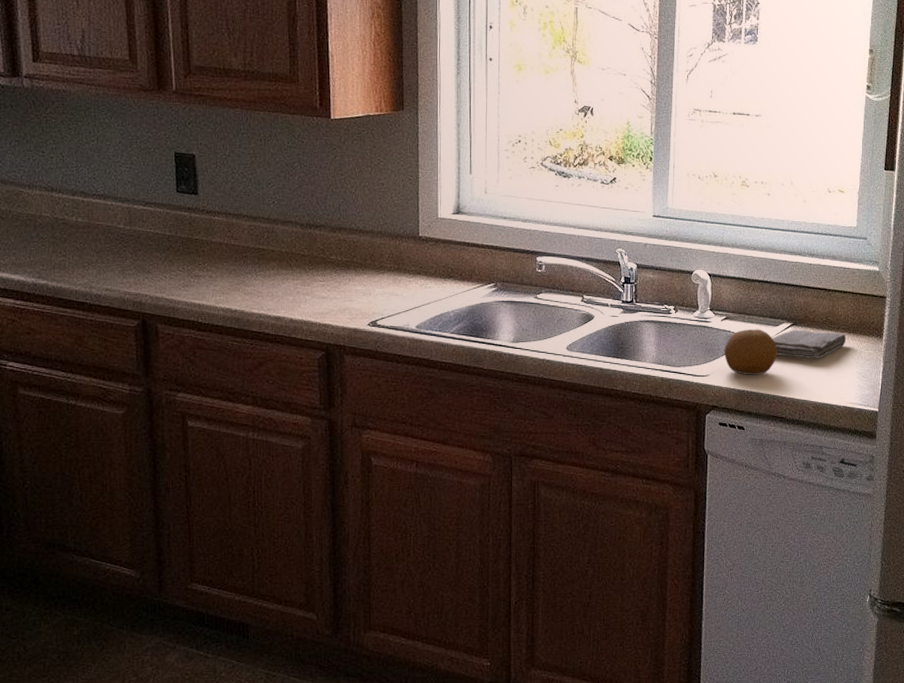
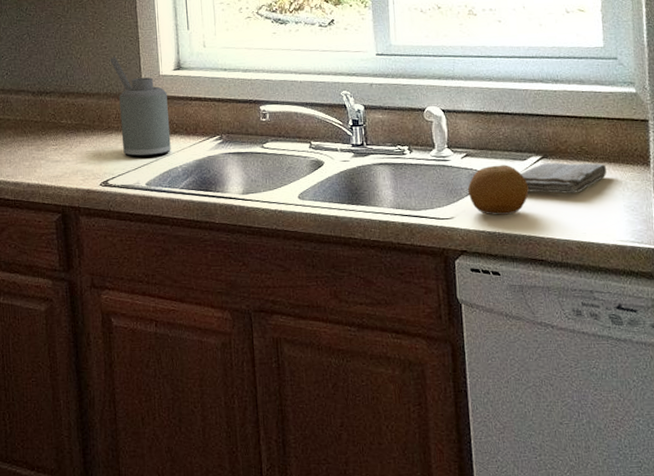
soap dispenser: none [387,195,445,299] -> present [110,57,171,157]

